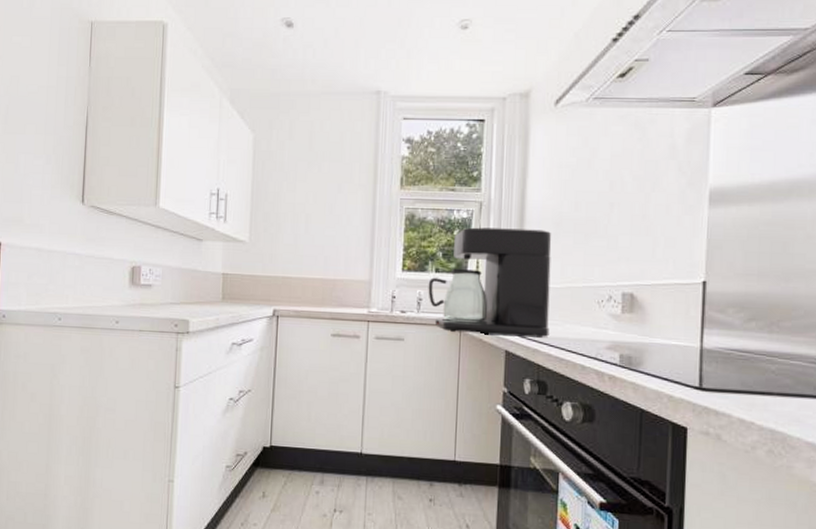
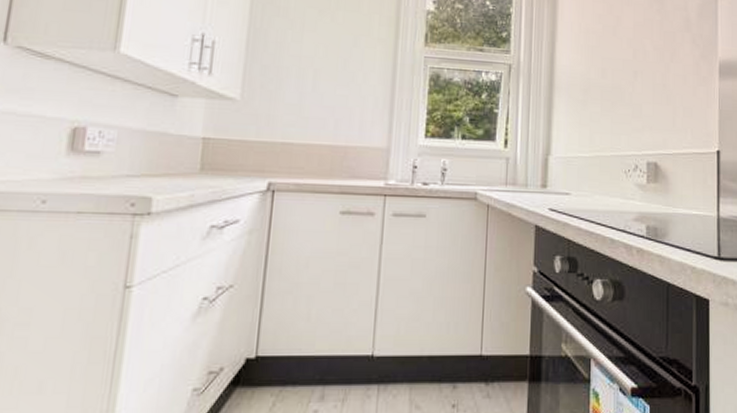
coffee maker: present [428,227,552,338] -> none [453,91,581,210]

